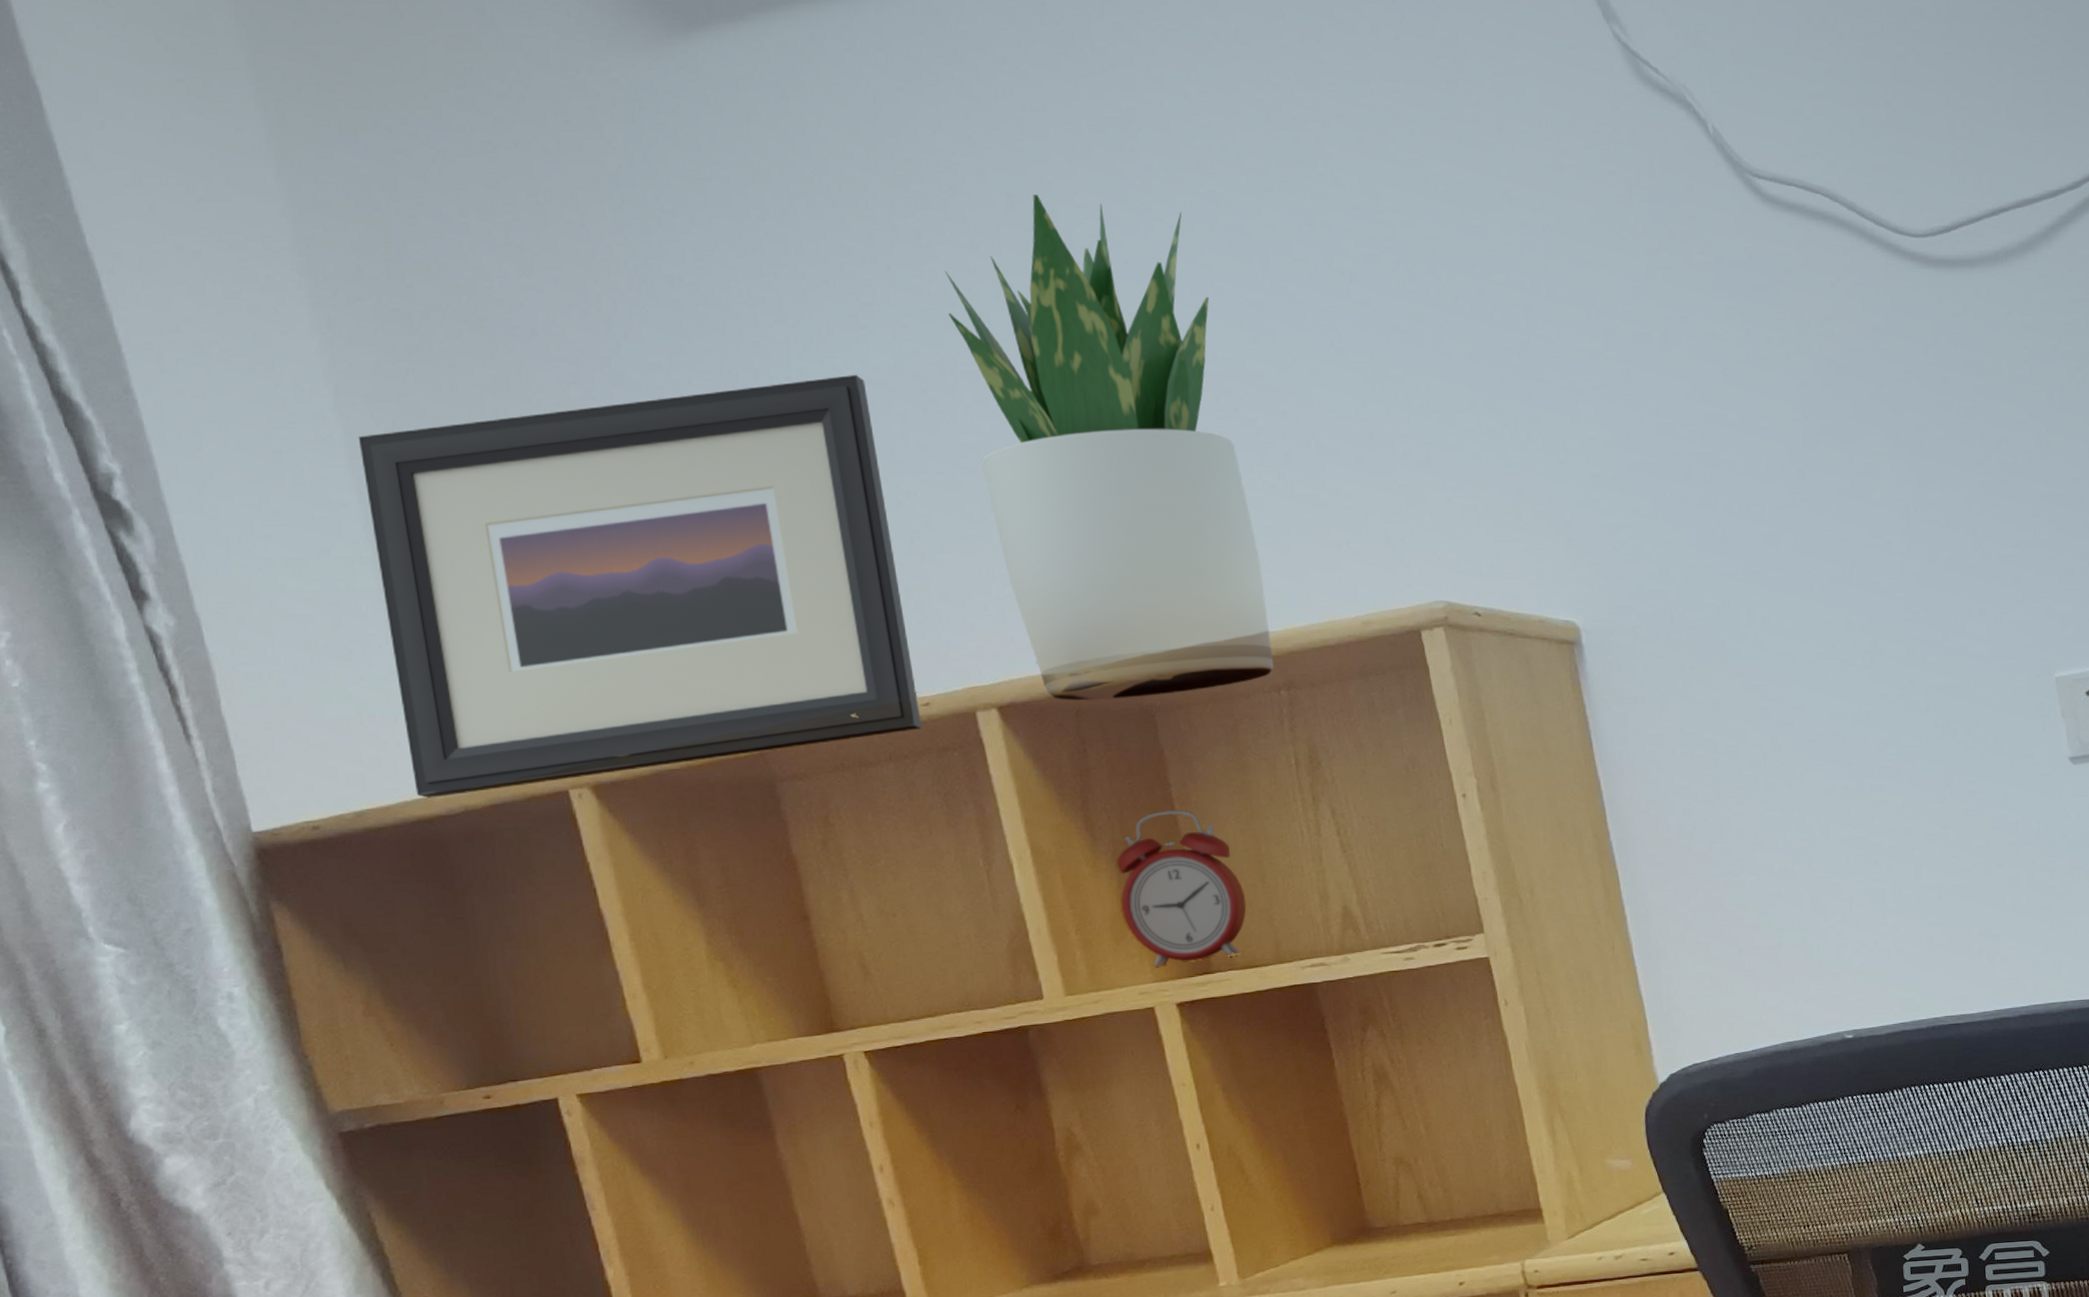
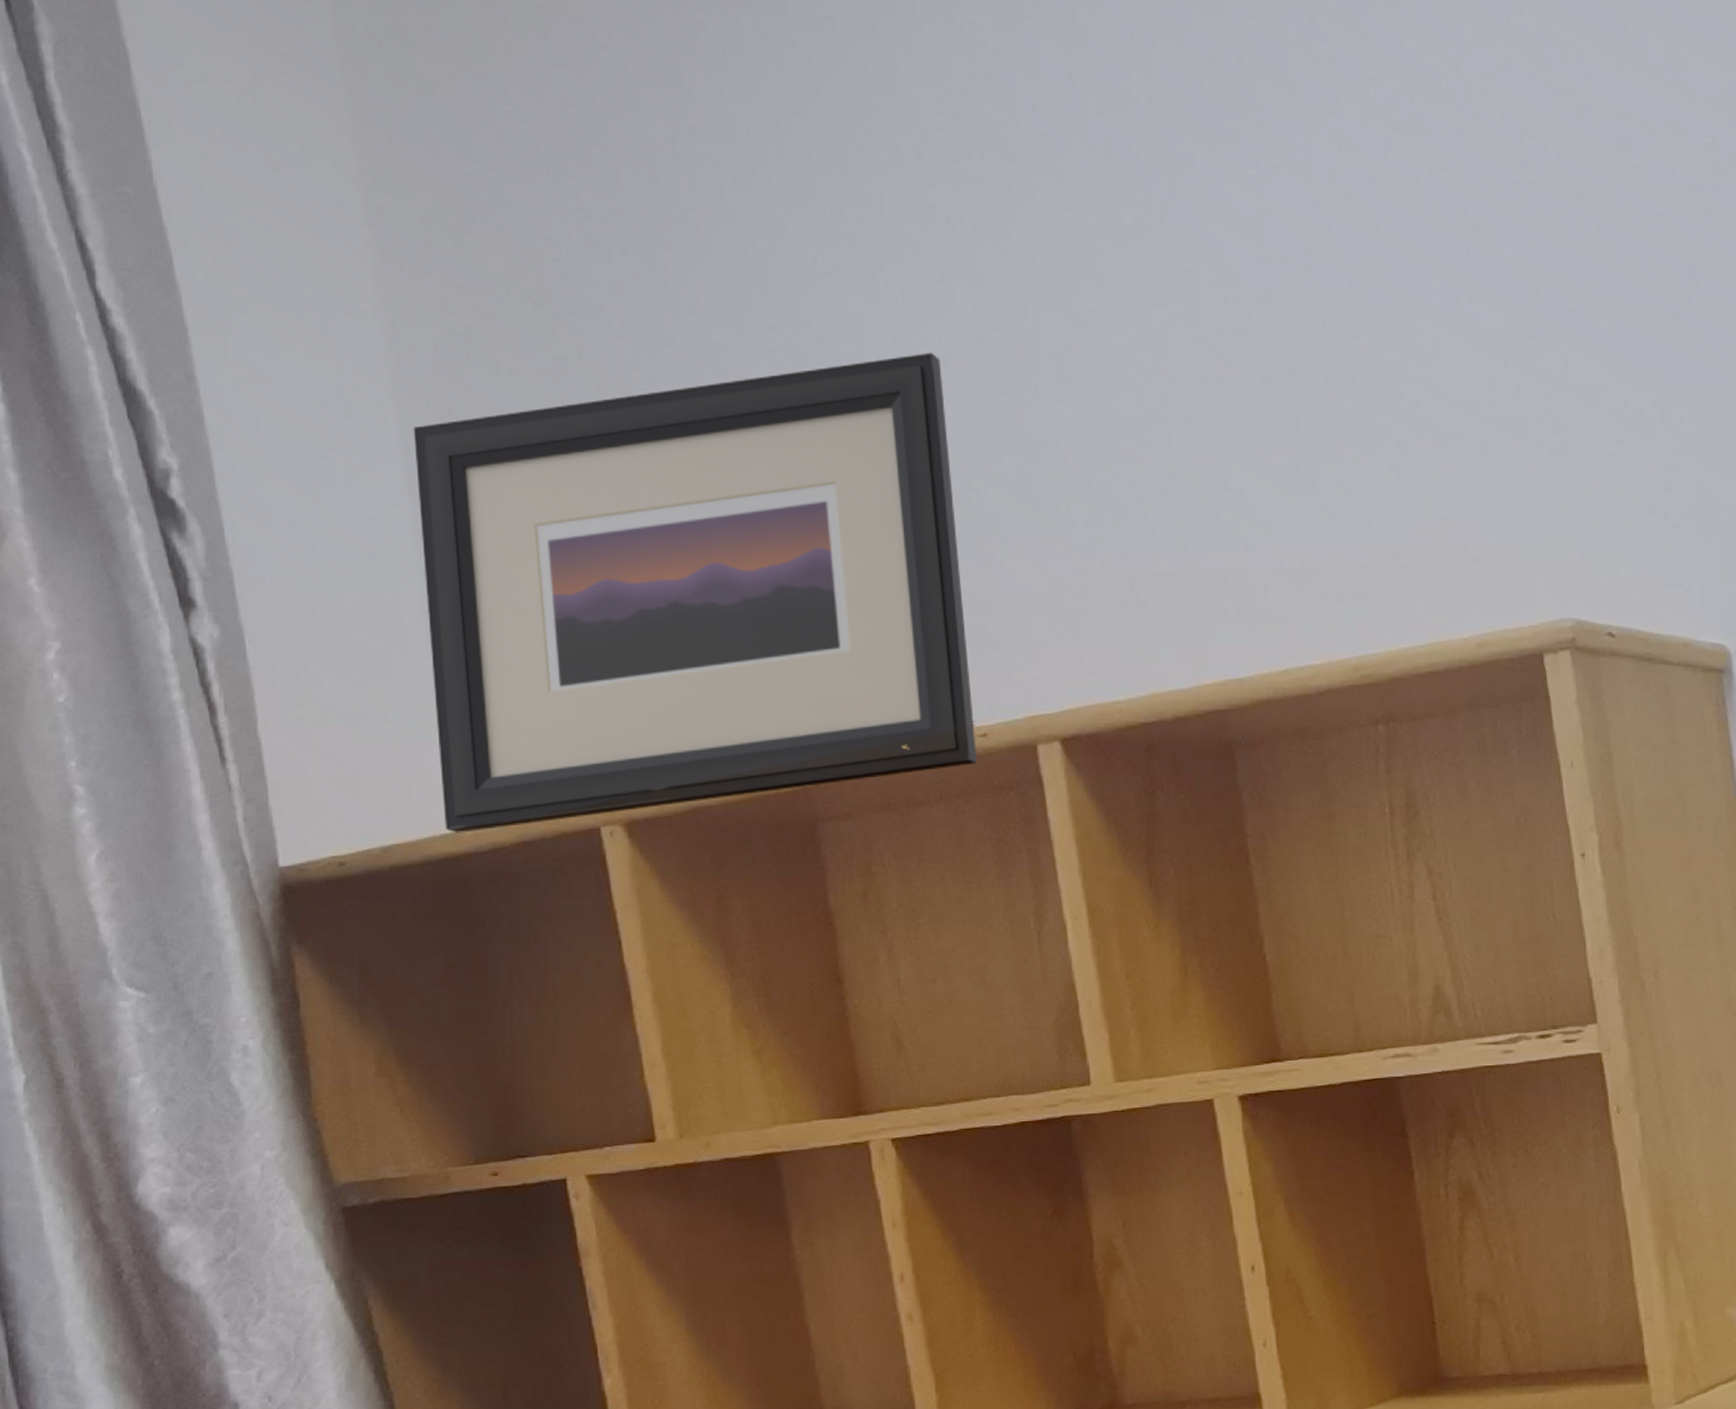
planter: present [944,194,1274,701] -> none [1033,140,1372,733]
alarm clock: present [1117,809,1247,967] -> none [1181,864,1324,1052]

